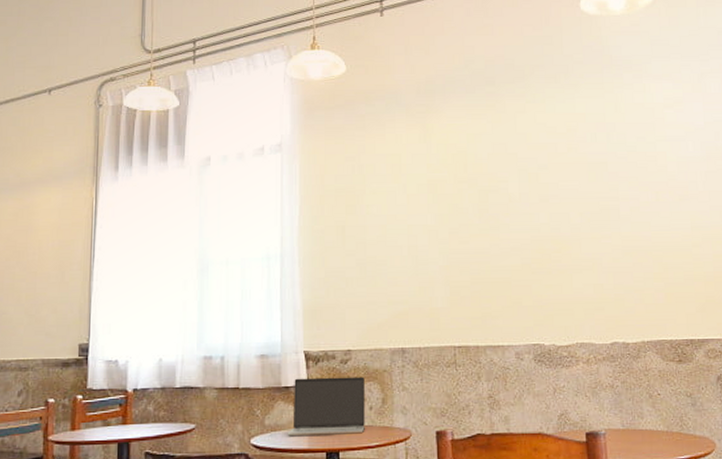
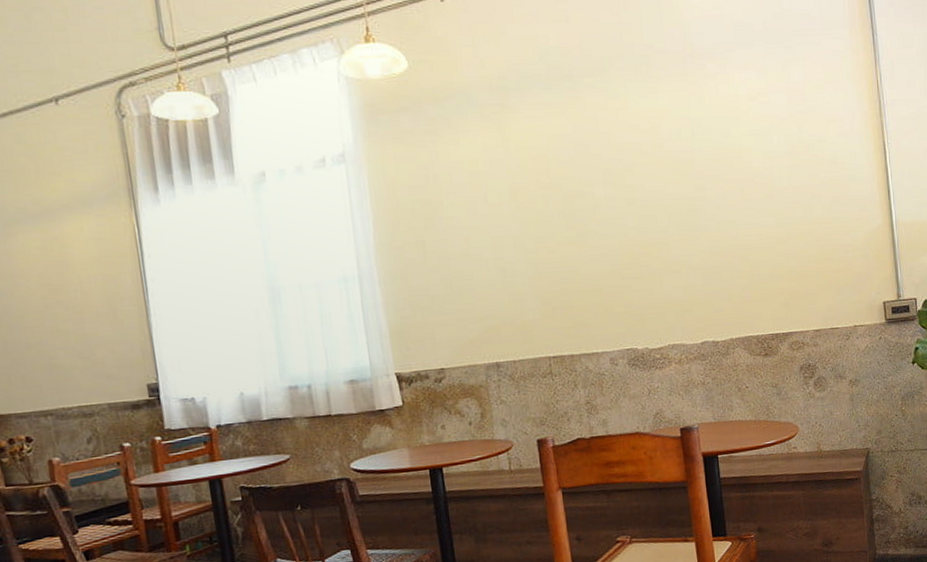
laptop: present [287,376,365,436] -> none [387,393,466,457]

